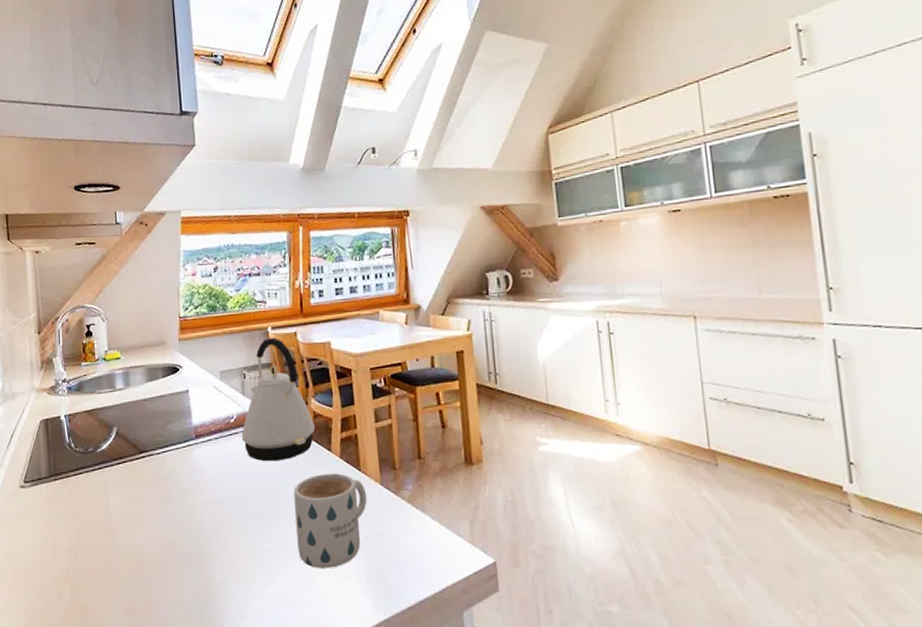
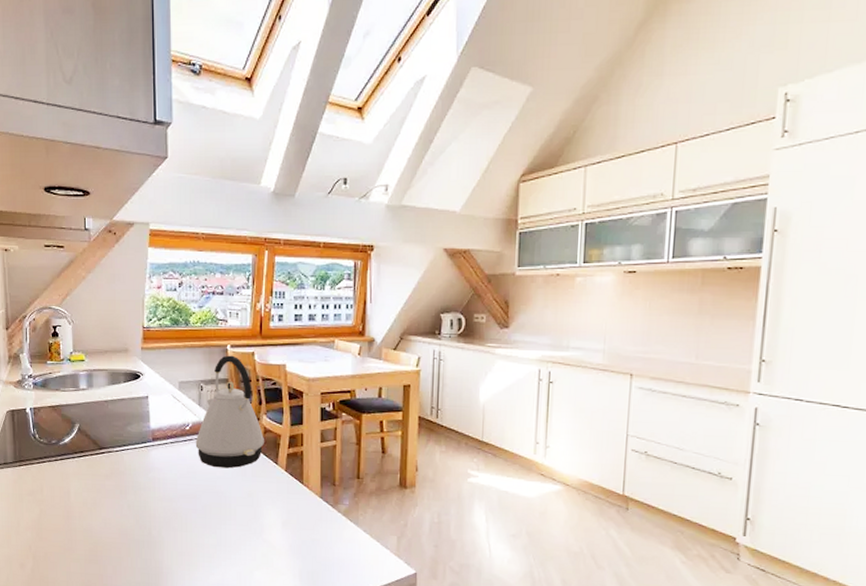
mug: present [293,473,368,568] -> none [240,483,307,565]

